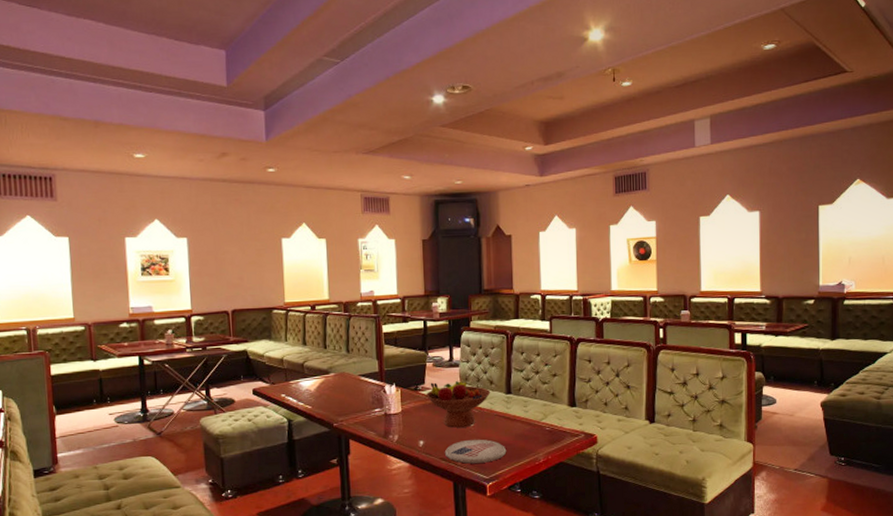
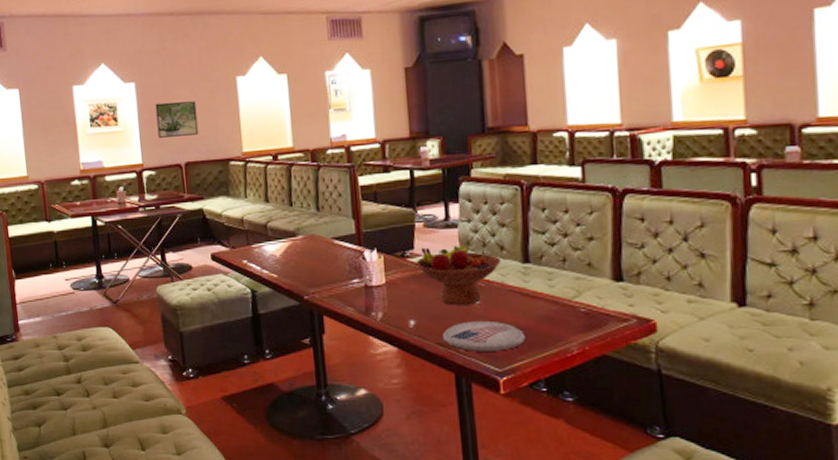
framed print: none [206,256,246,288] -> present [155,101,199,138]

